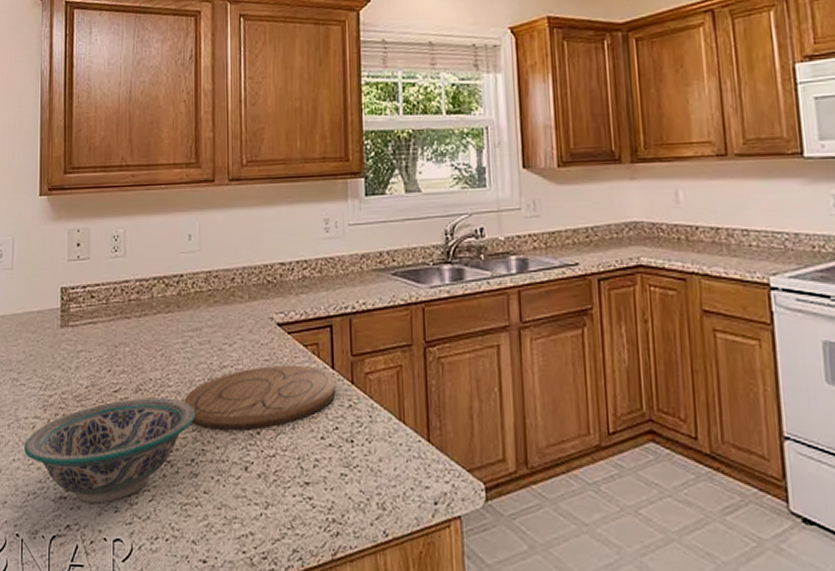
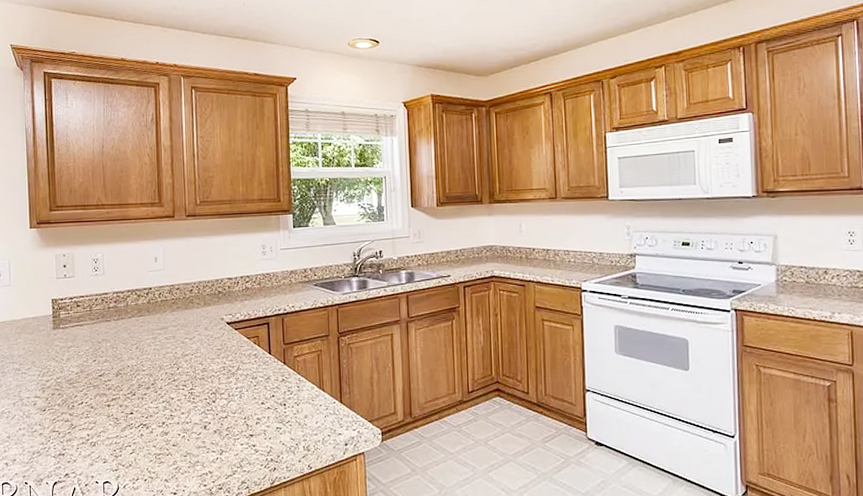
bowl: present [24,397,196,503] -> none [28,379,165,457]
cutting board: present [184,366,336,431] -> none [155,353,273,401]

